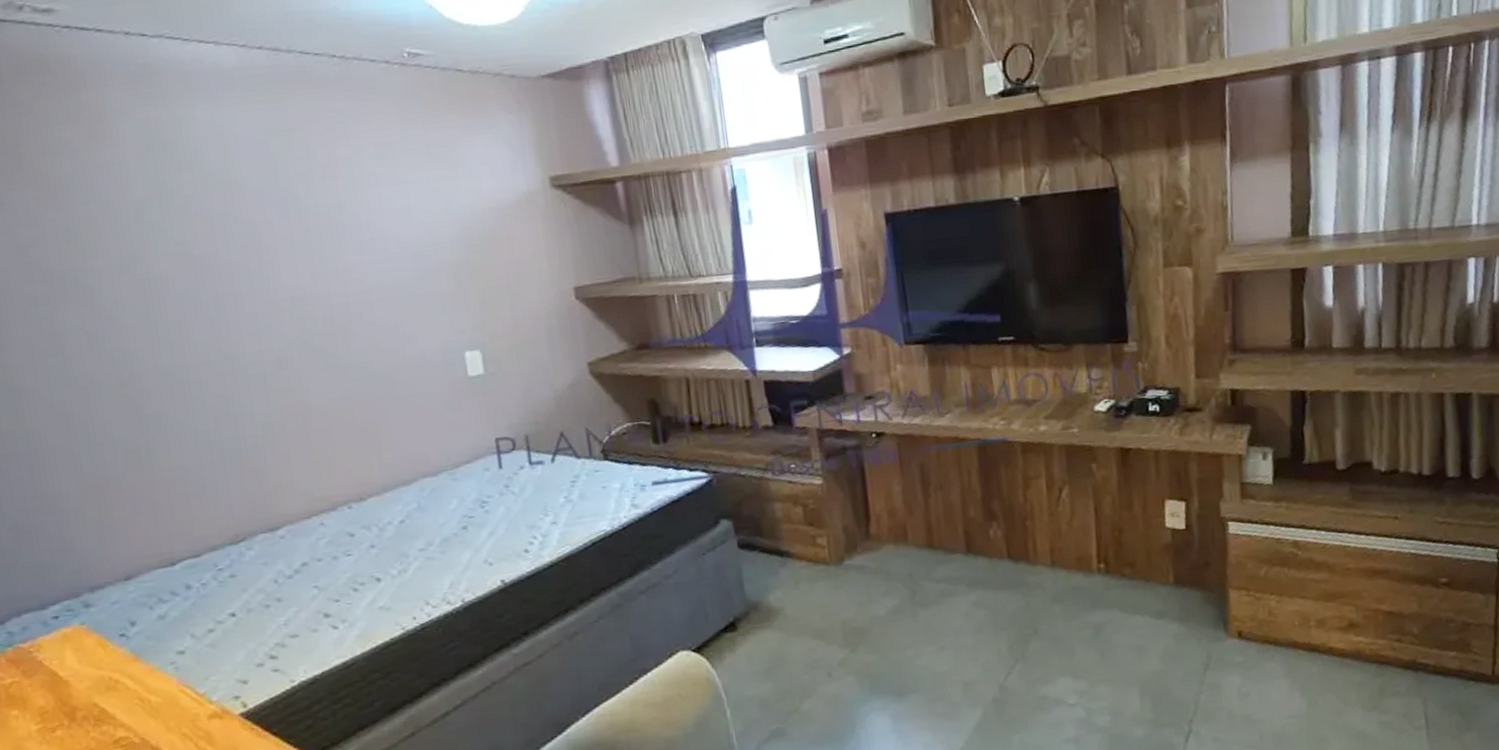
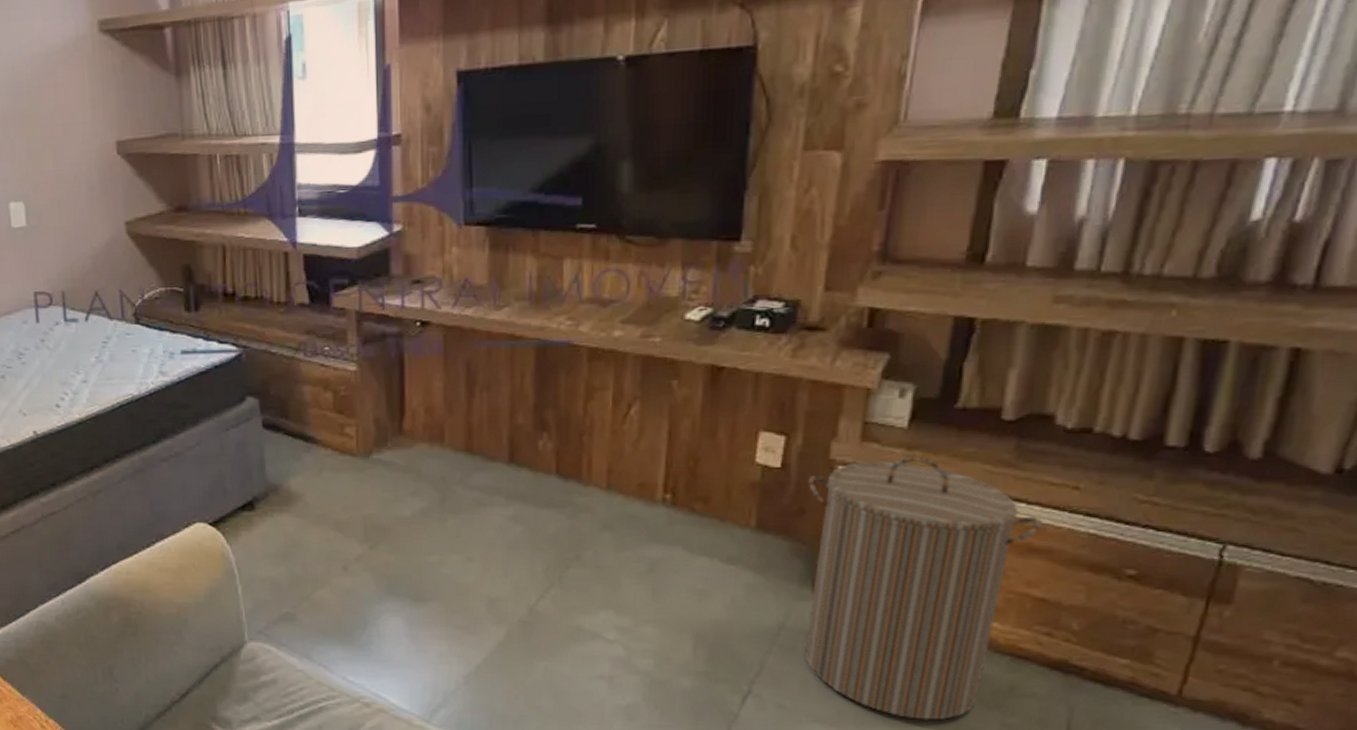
laundry hamper: none [1207,507,1379,731] -> present [804,458,1042,720]

